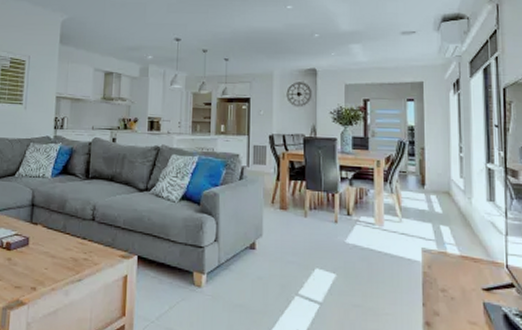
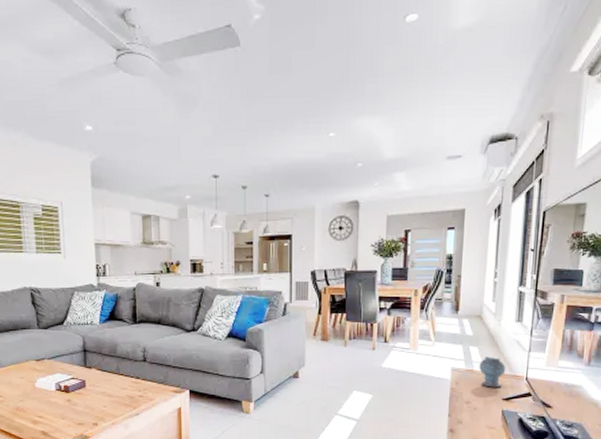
speaker: none [452,238,483,275] -> present [479,356,506,387]

